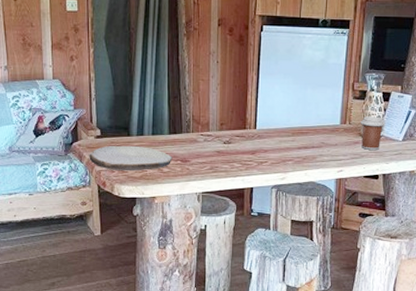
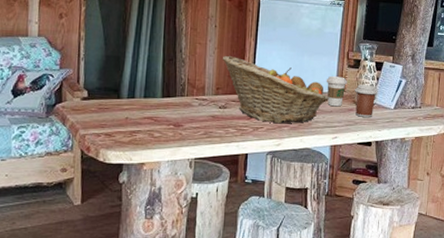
plate: present [89,145,173,172] -> none [73,107,165,136]
fruit basket: none [225,91,333,158] -> present [222,55,329,124]
coffee cup: none [330,109,353,140] -> present [326,76,347,107]

